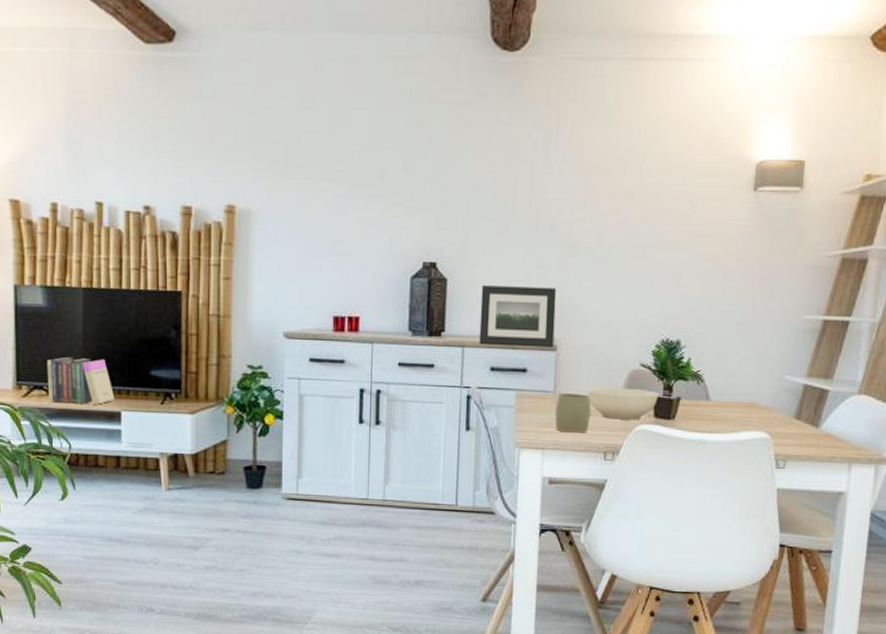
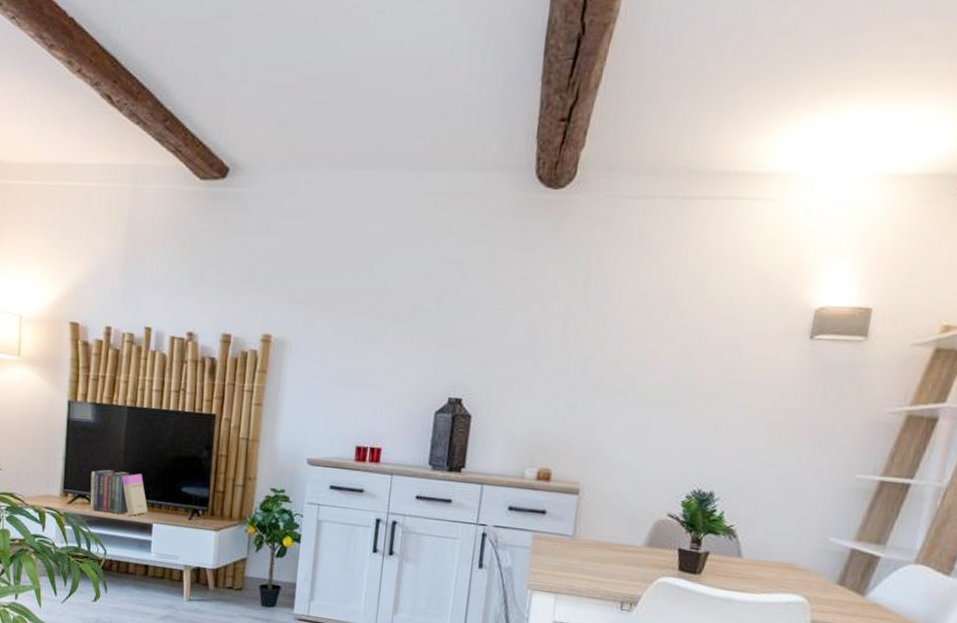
picture frame: present [479,285,557,348] -> none [498,424,584,491]
mug: present [554,393,592,433] -> none [571,538,612,581]
bowl: present [587,387,660,420] -> none [608,534,687,572]

